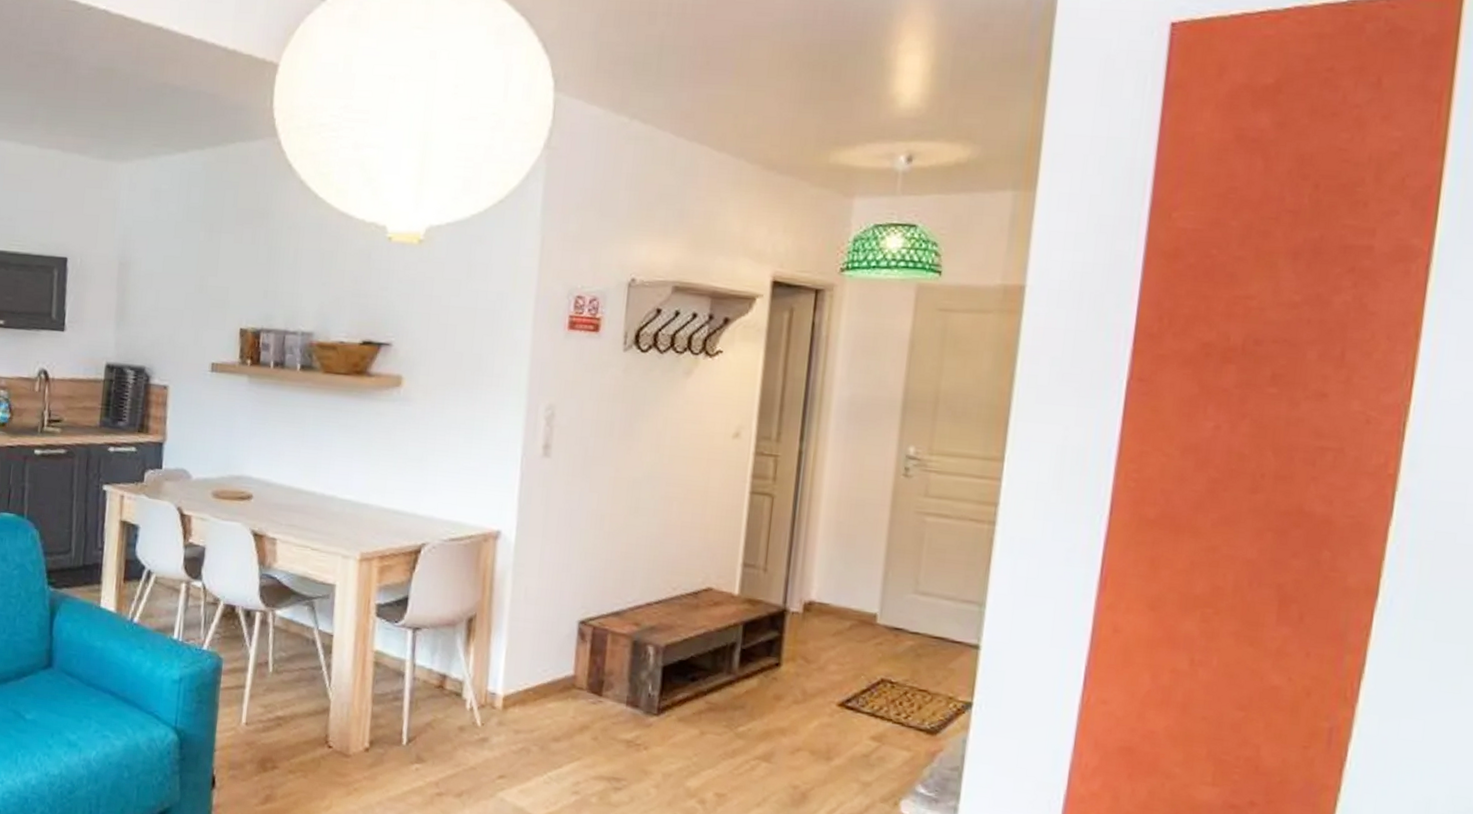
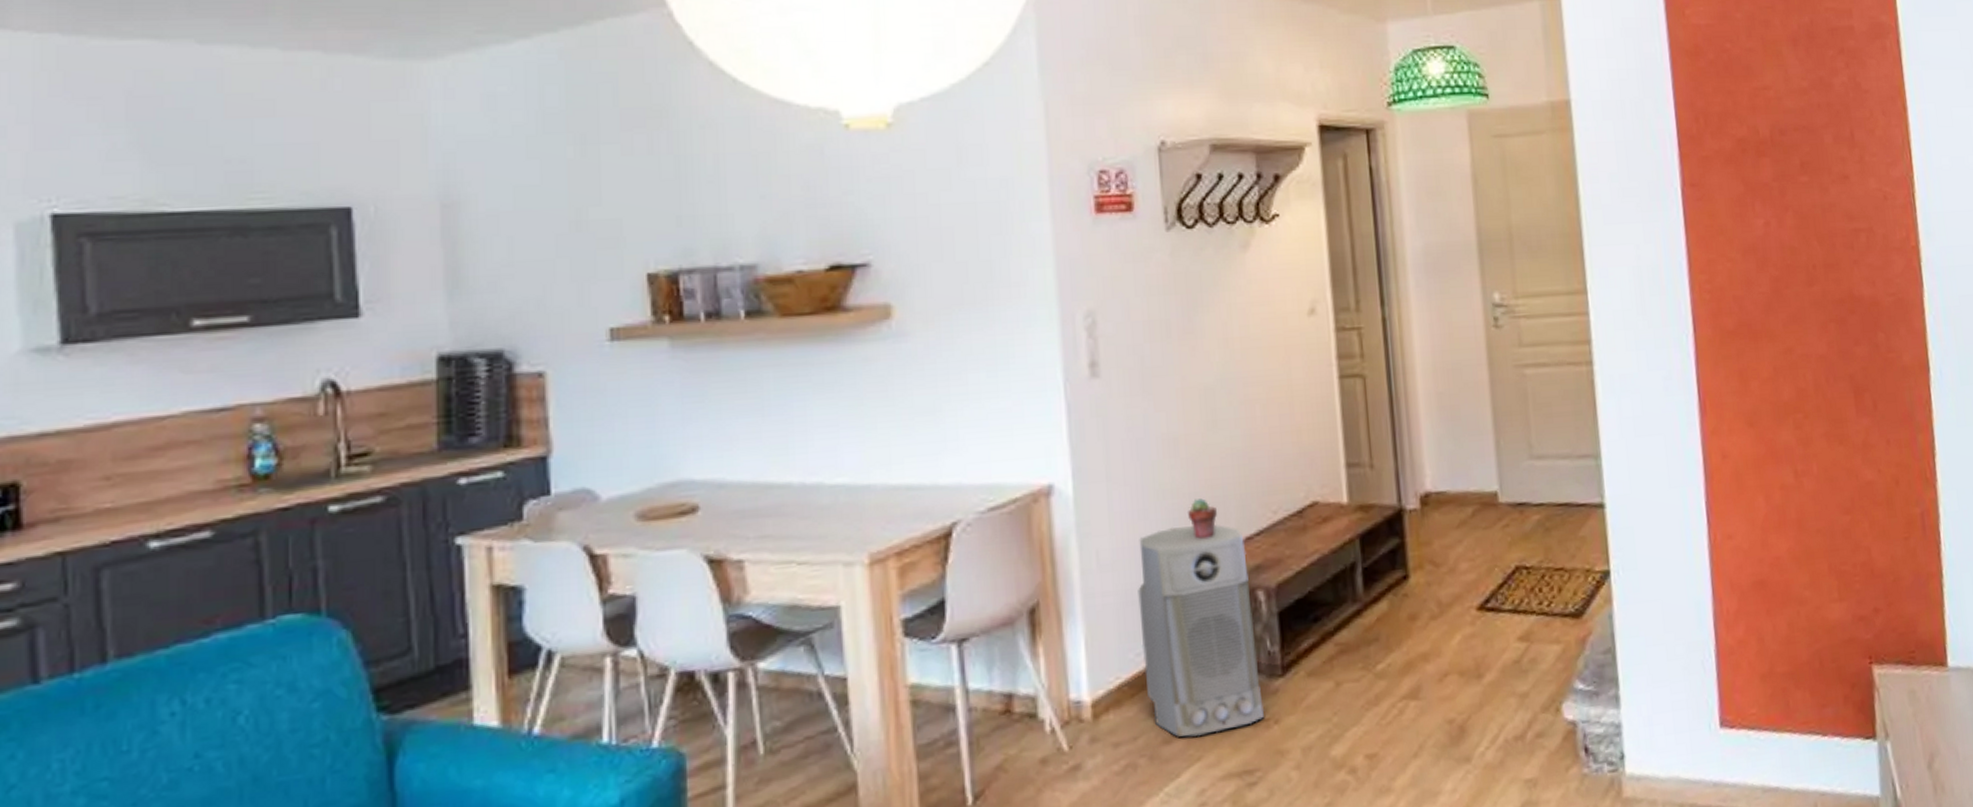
air purifier: none [547,582,645,744] -> present [1138,523,1265,737]
potted succulent: none [602,565,627,598] -> present [1188,498,1218,540]

